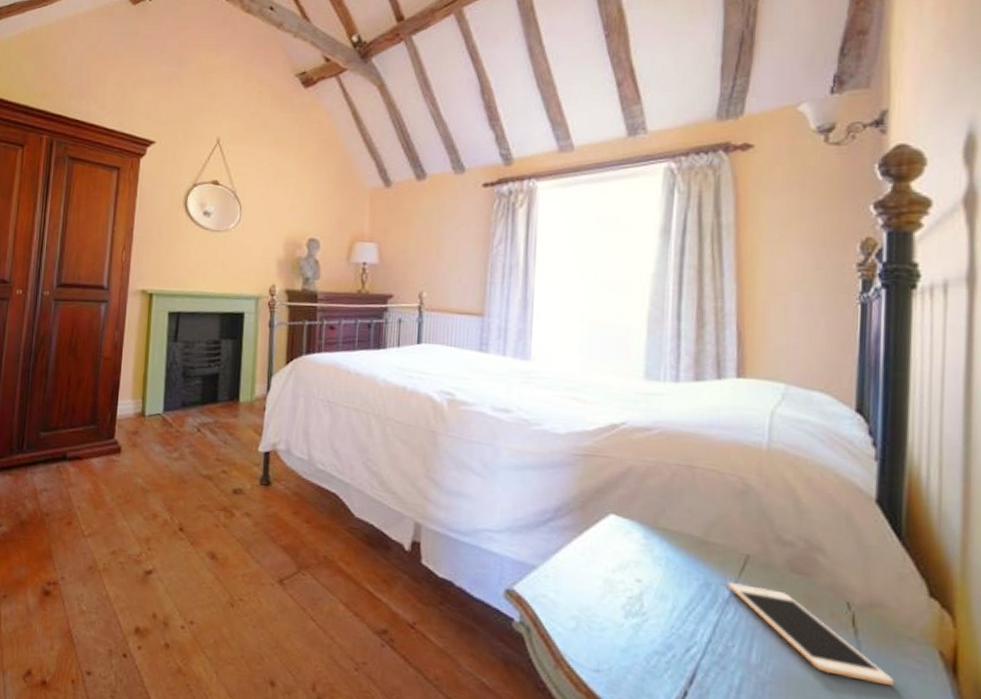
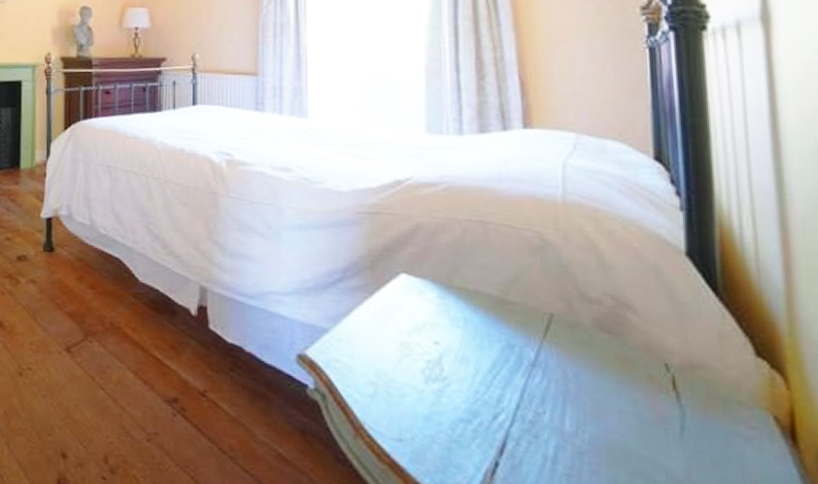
cell phone: present [728,581,895,686] -> none [533,342,727,455]

